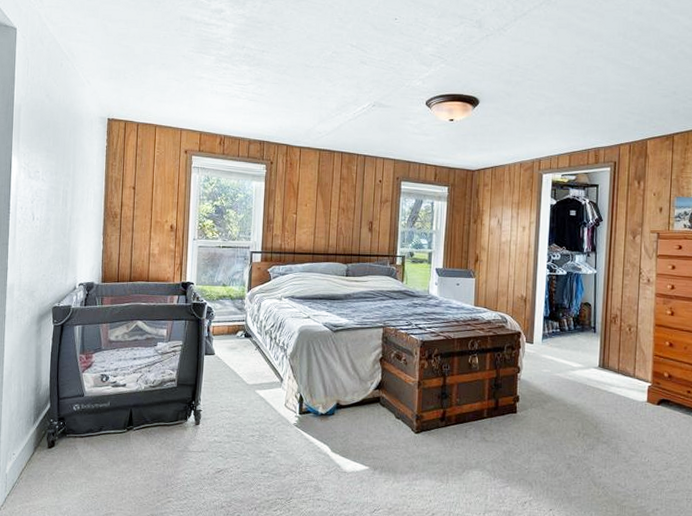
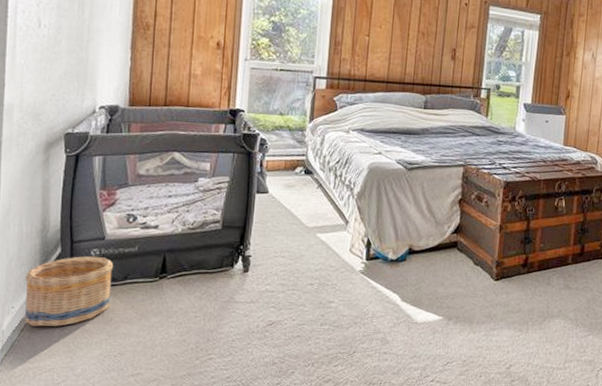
basket: none [22,410,91,471] -> present [24,256,114,327]

